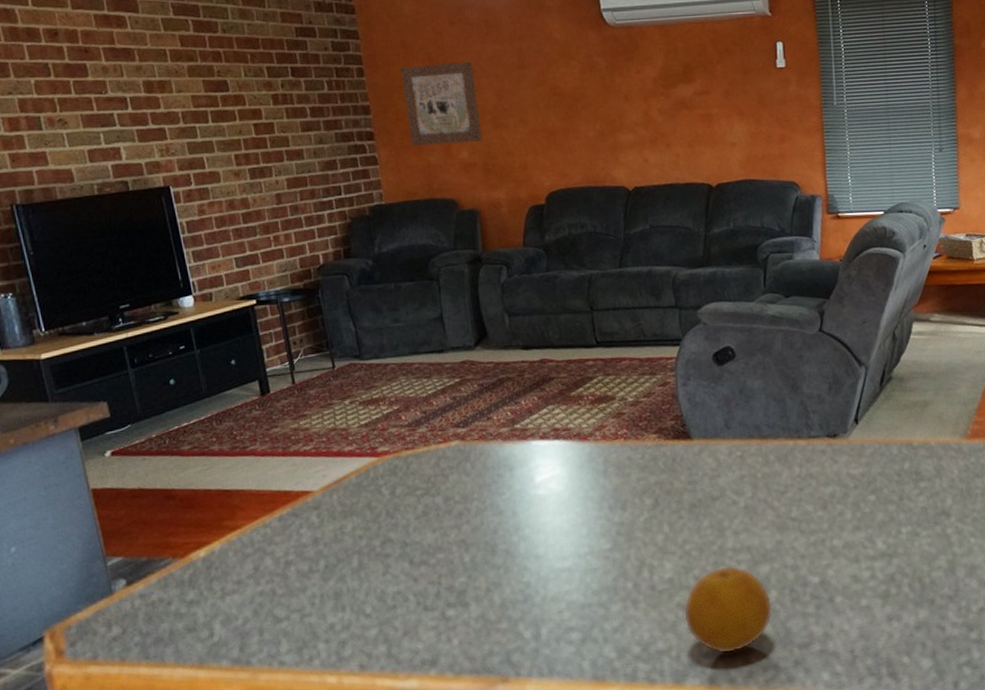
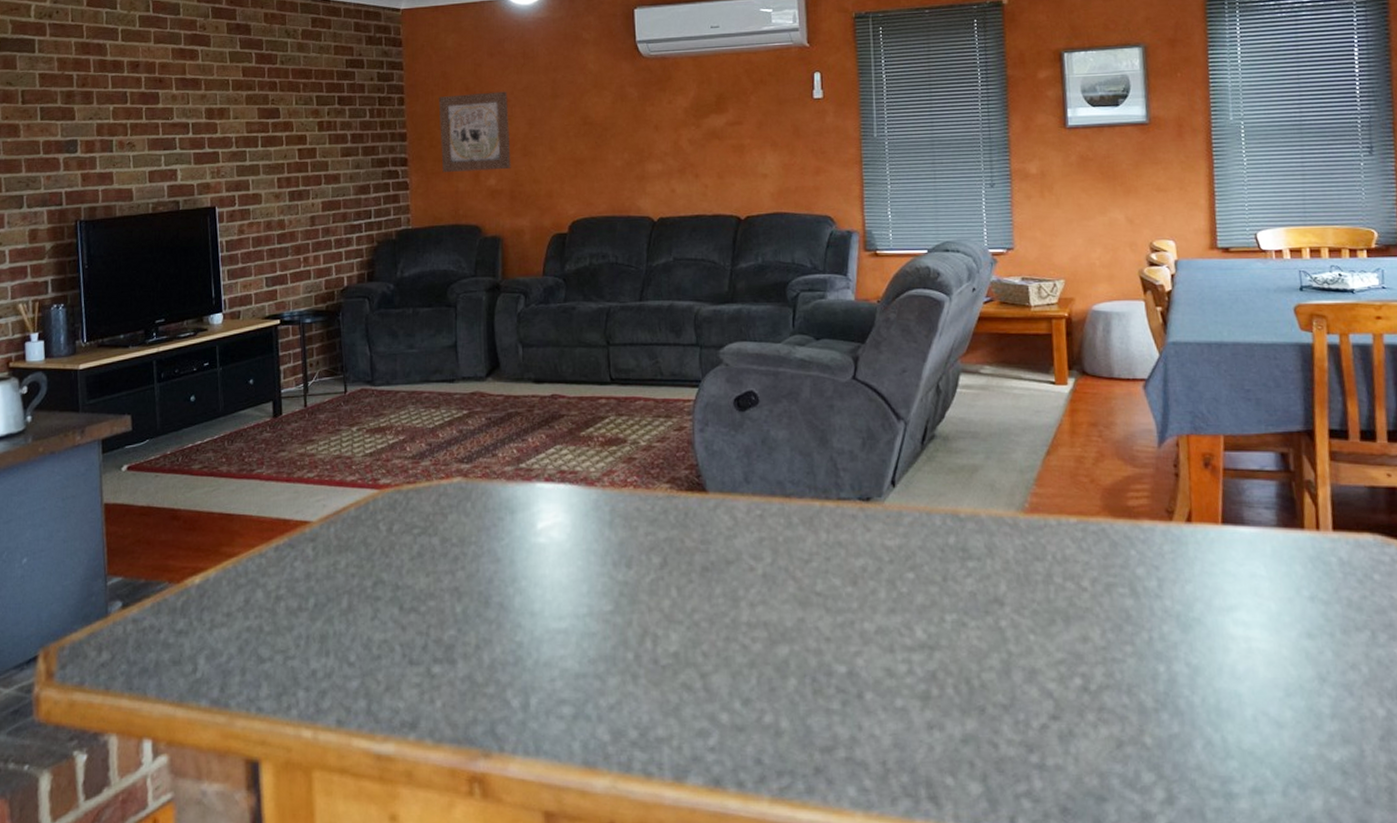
fruit: present [683,565,773,654] -> none [687,642,791,751]

